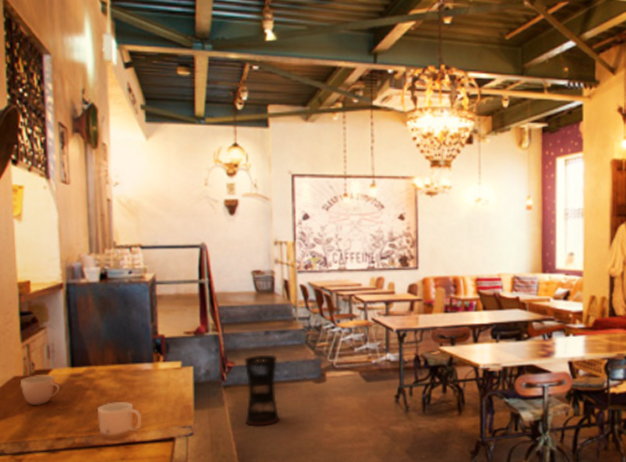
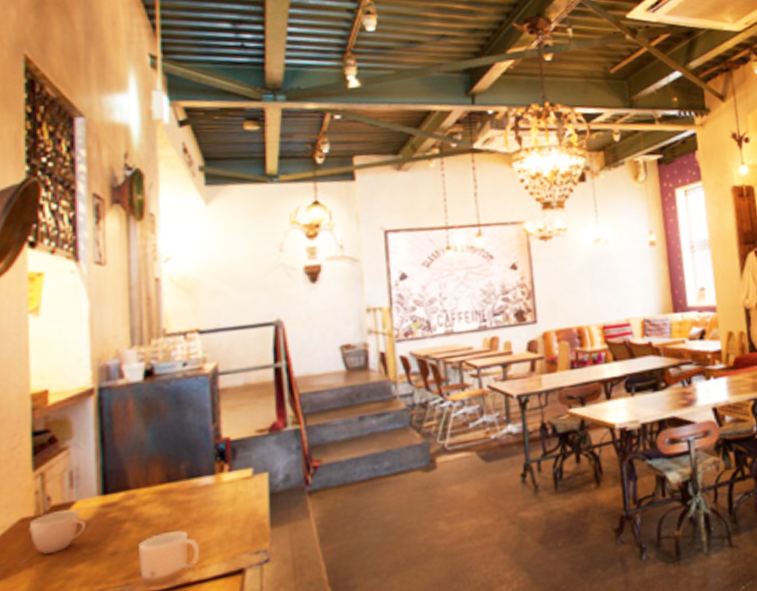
umbrella stand: present [243,354,280,427] -> none [332,443,382,540]

